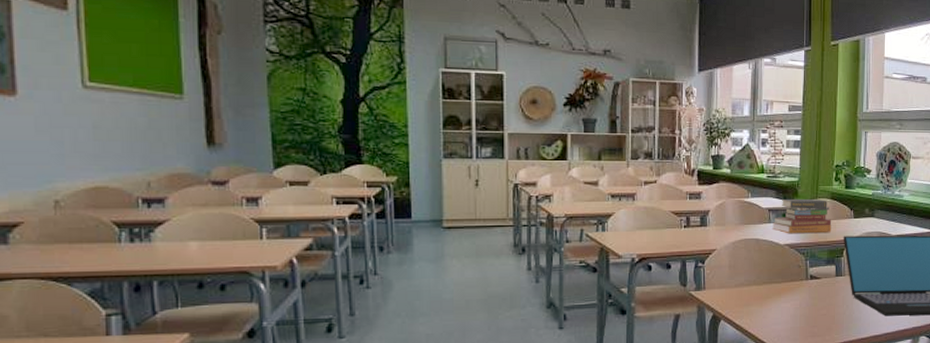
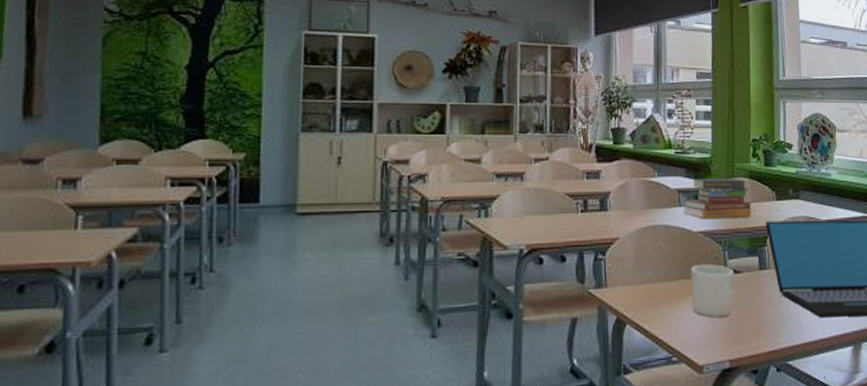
mug: none [777,271,814,315] -> present [690,263,735,317]

